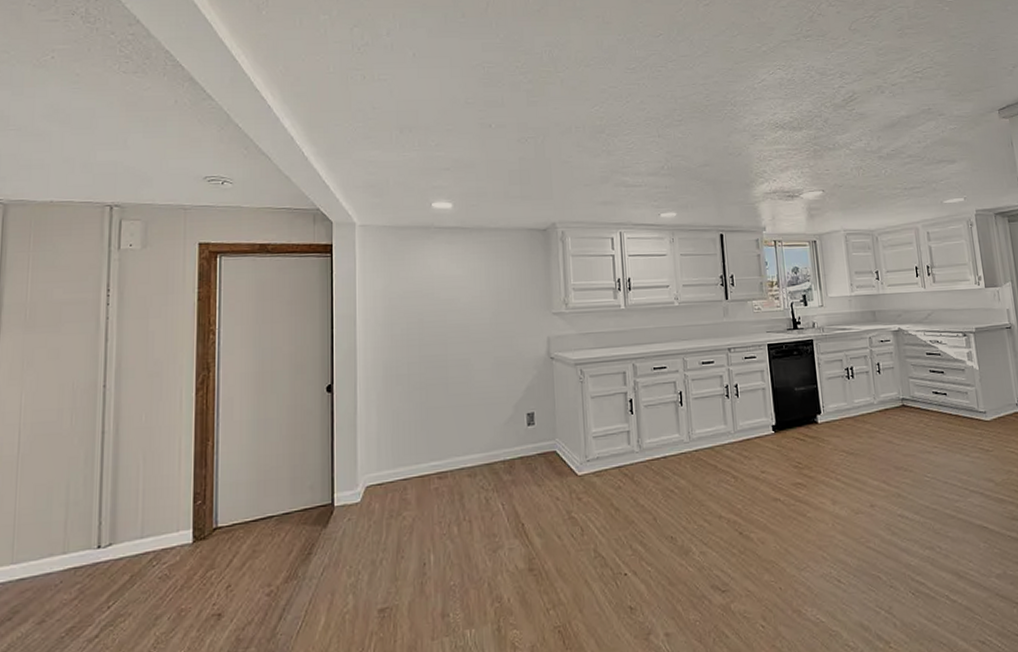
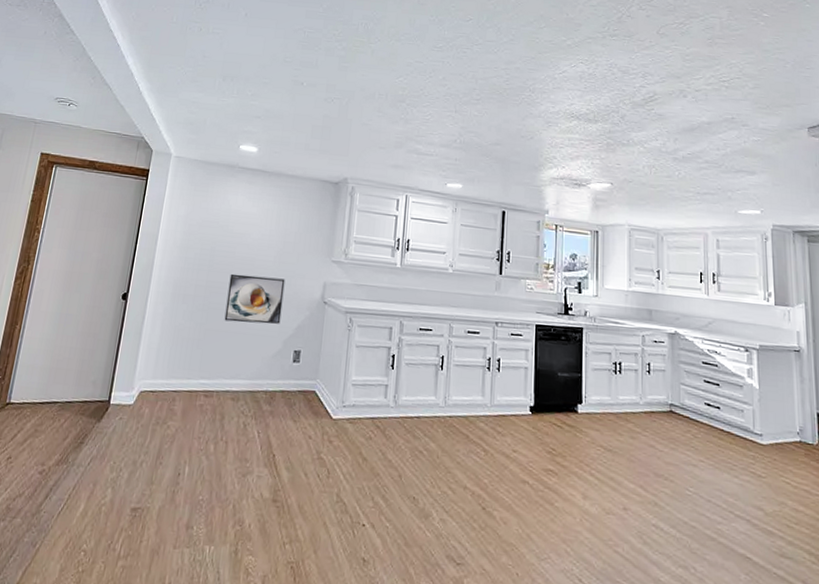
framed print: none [444,340,508,396] -> present [224,273,285,324]

